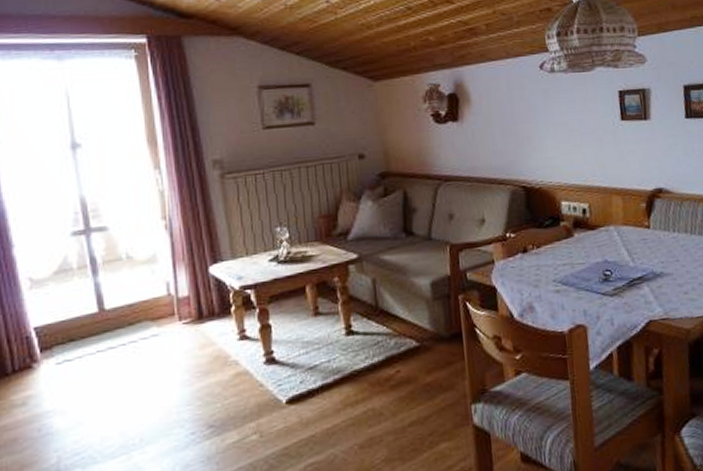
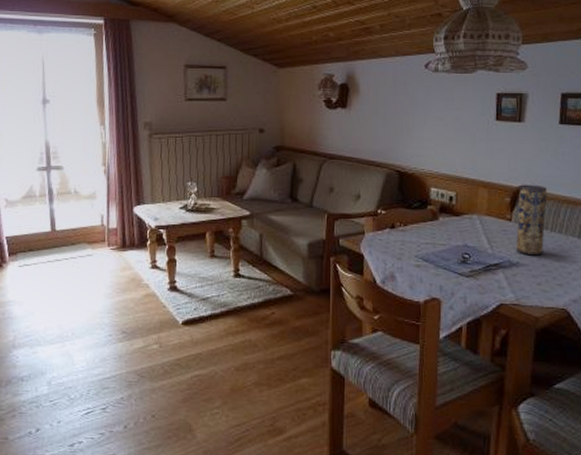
vase: none [653,185,686,264] -> present [516,184,547,256]

